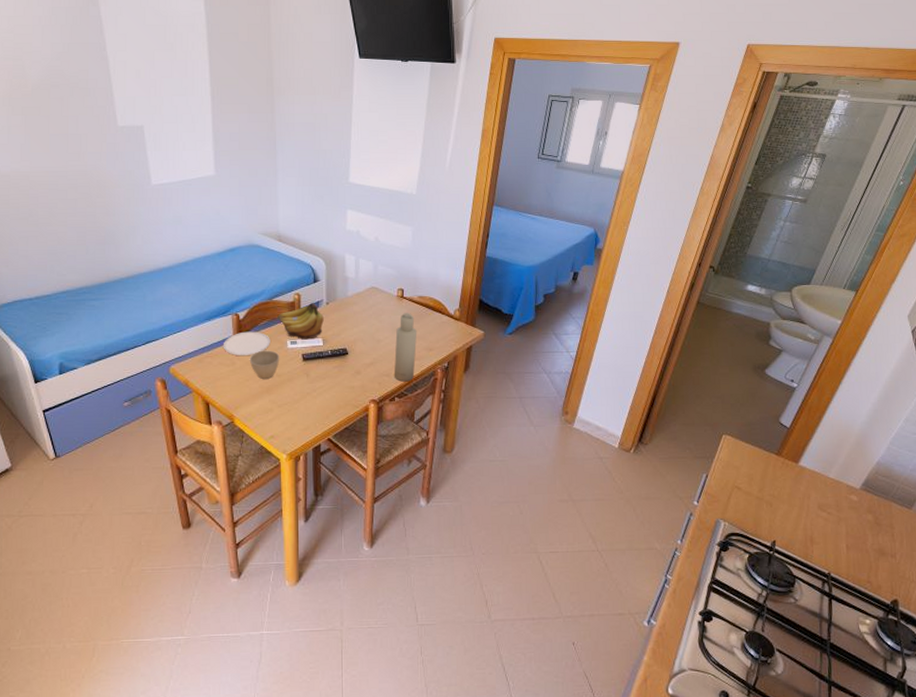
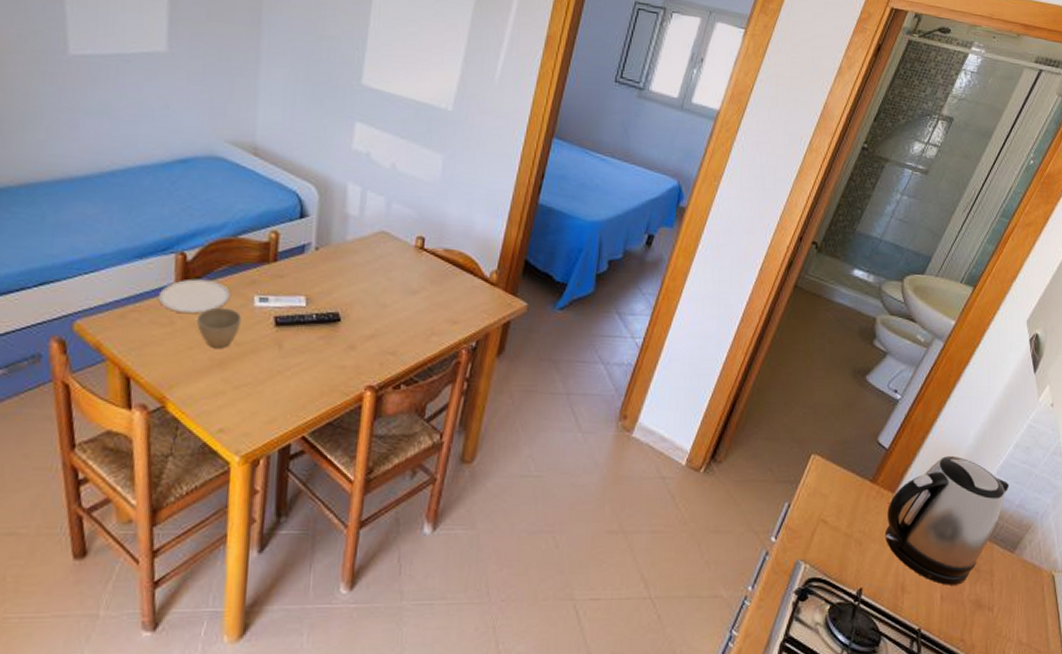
fruit: present [277,303,324,340] -> none [243,246,310,297]
bottle: present [393,312,418,382] -> none [401,269,439,364]
kettle: none [792,431,903,537] -> present [885,456,1010,585]

